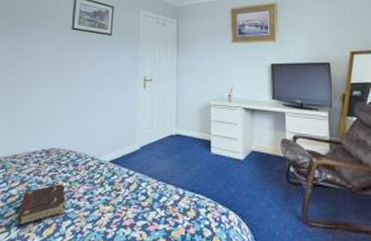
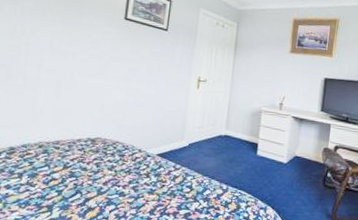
book: present [18,183,66,225] -> none [60,171,111,207]

